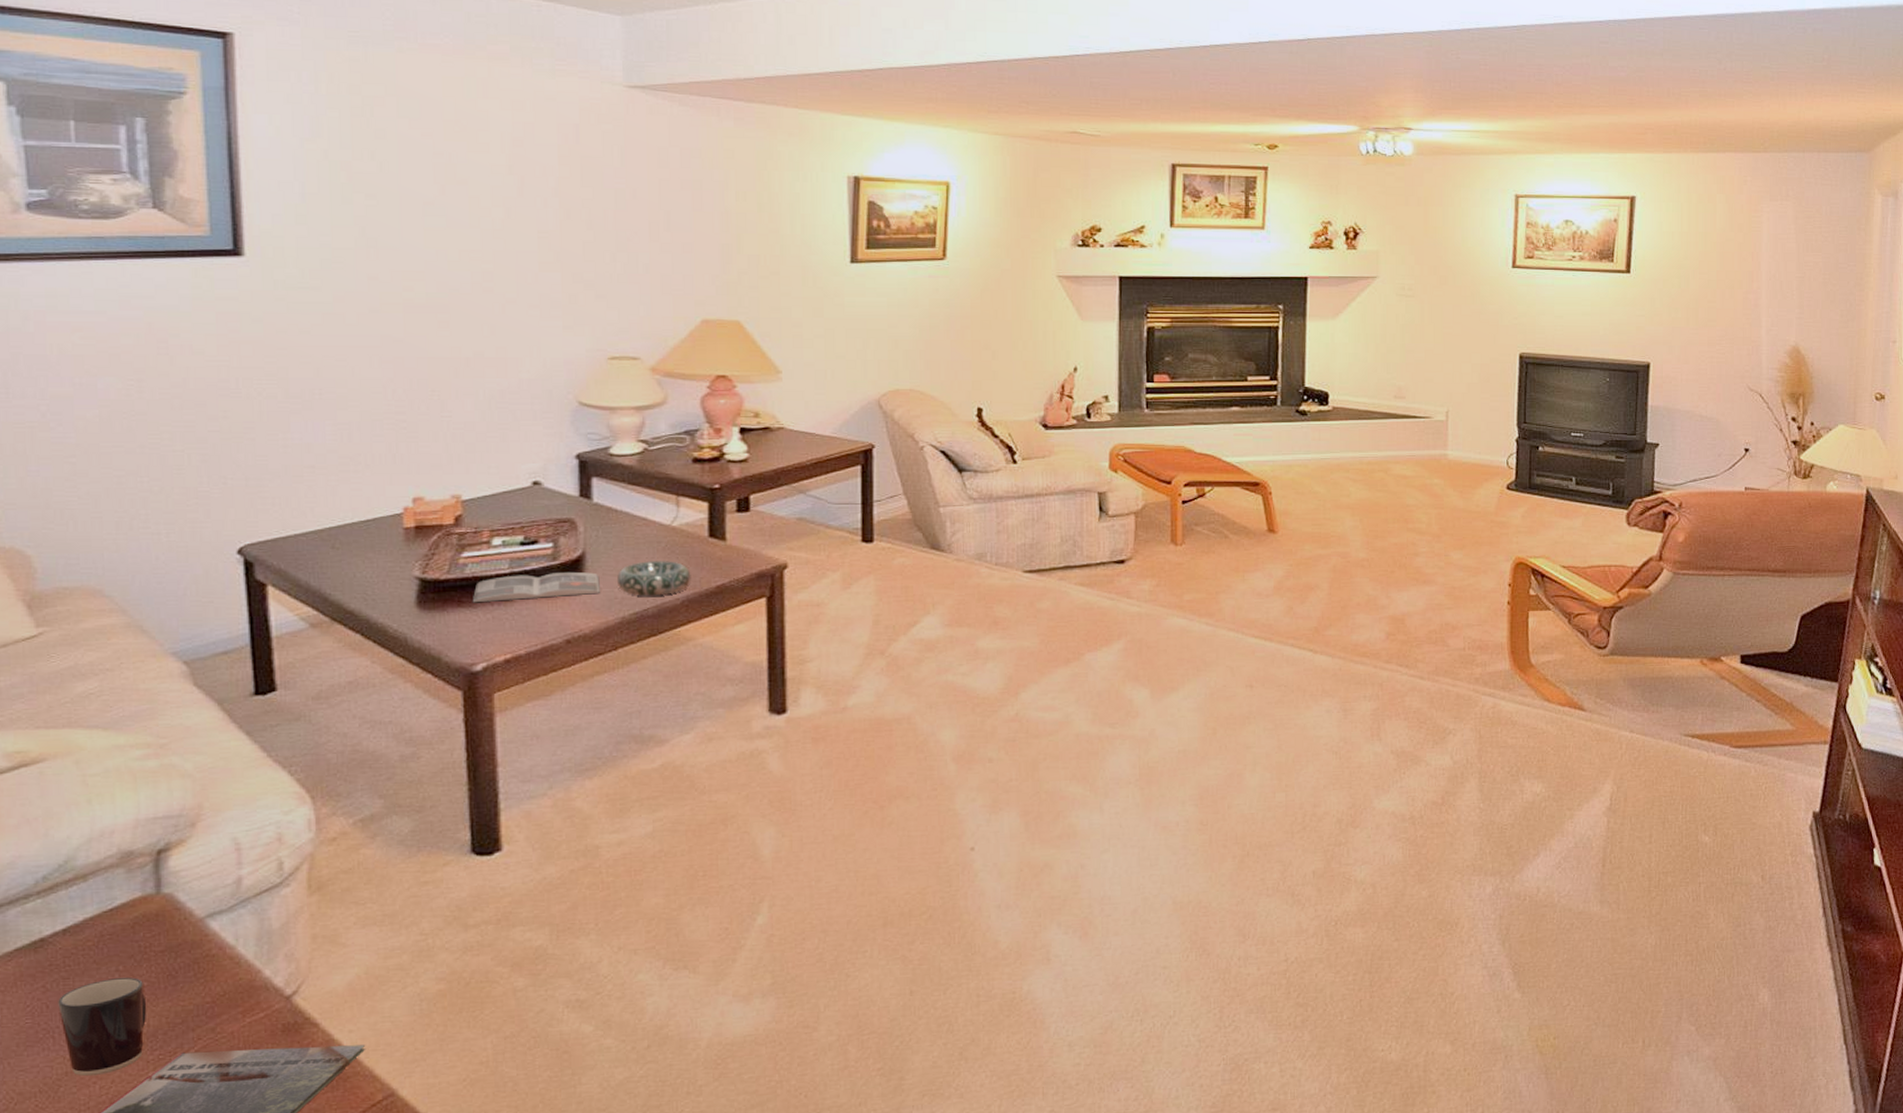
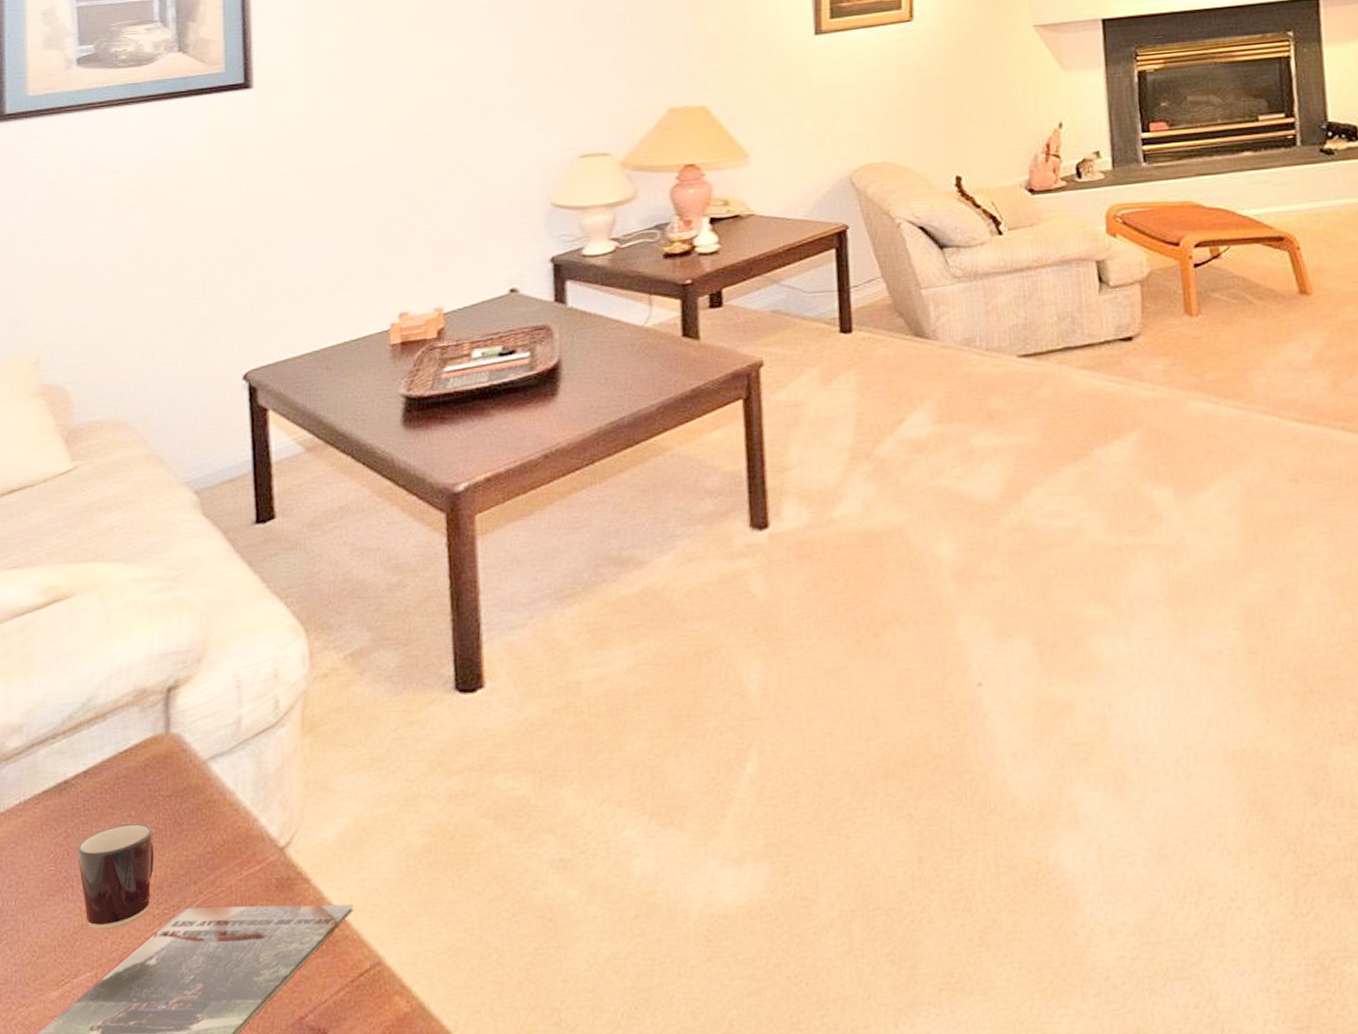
magazine: present [472,571,600,603] -> none [454,381,576,419]
decorative bowl: present [616,561,691,596] -> none [592,364,666,404]

